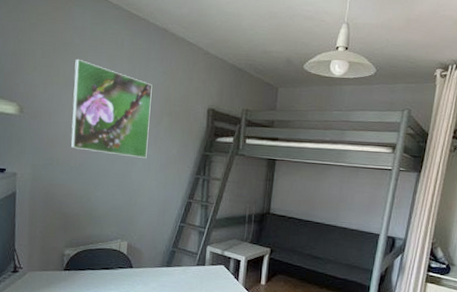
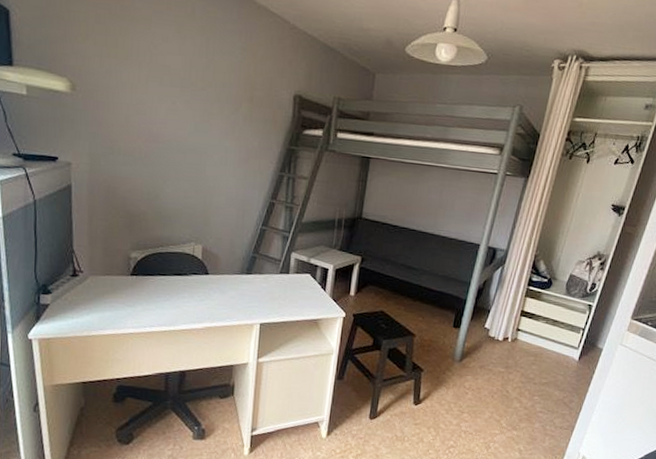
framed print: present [71,58,152,158] -> none [134,26,230,151]

